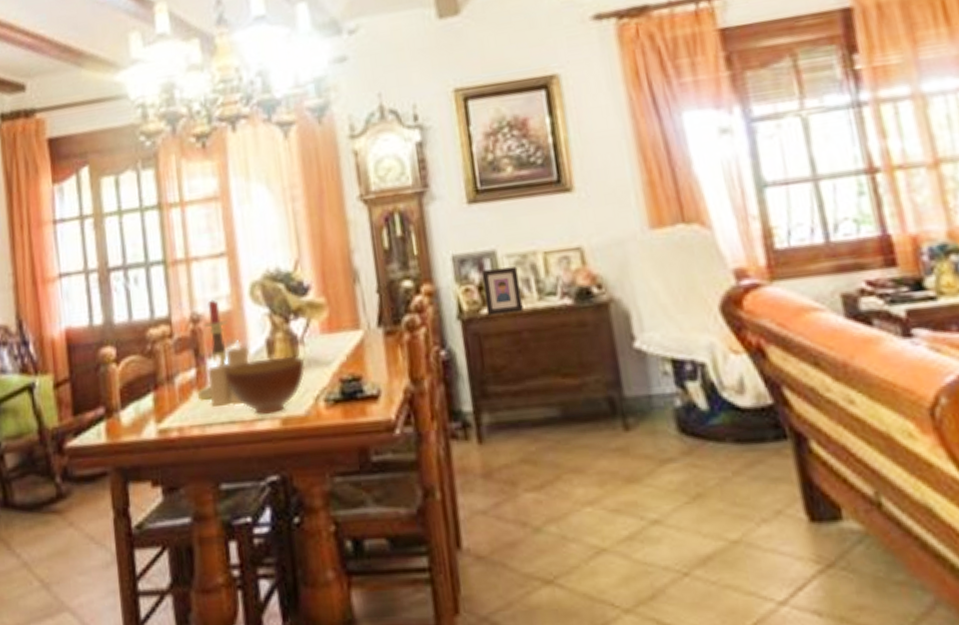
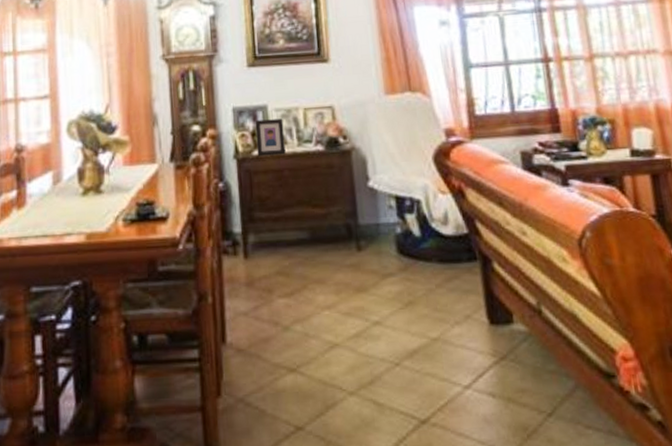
candlestick: present [198,299,228,401] -> none [17,133,47,218]
candle: present [207,340,251,407] -> none [27,168,64,223]
bowl: present [224,356,306,416] -> none [41,183,109,231]

